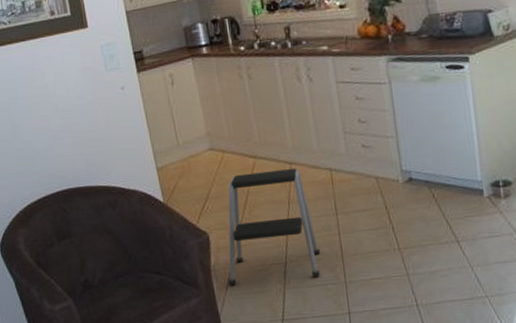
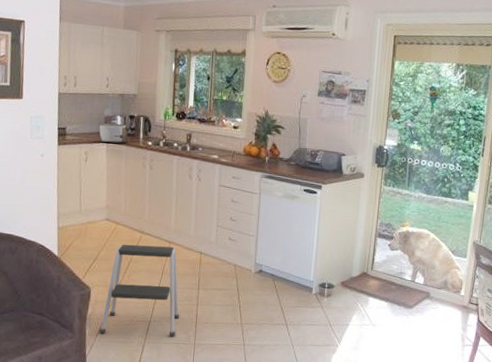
toaster: none [179,31,216,60] -> present [98,123,130,145]

